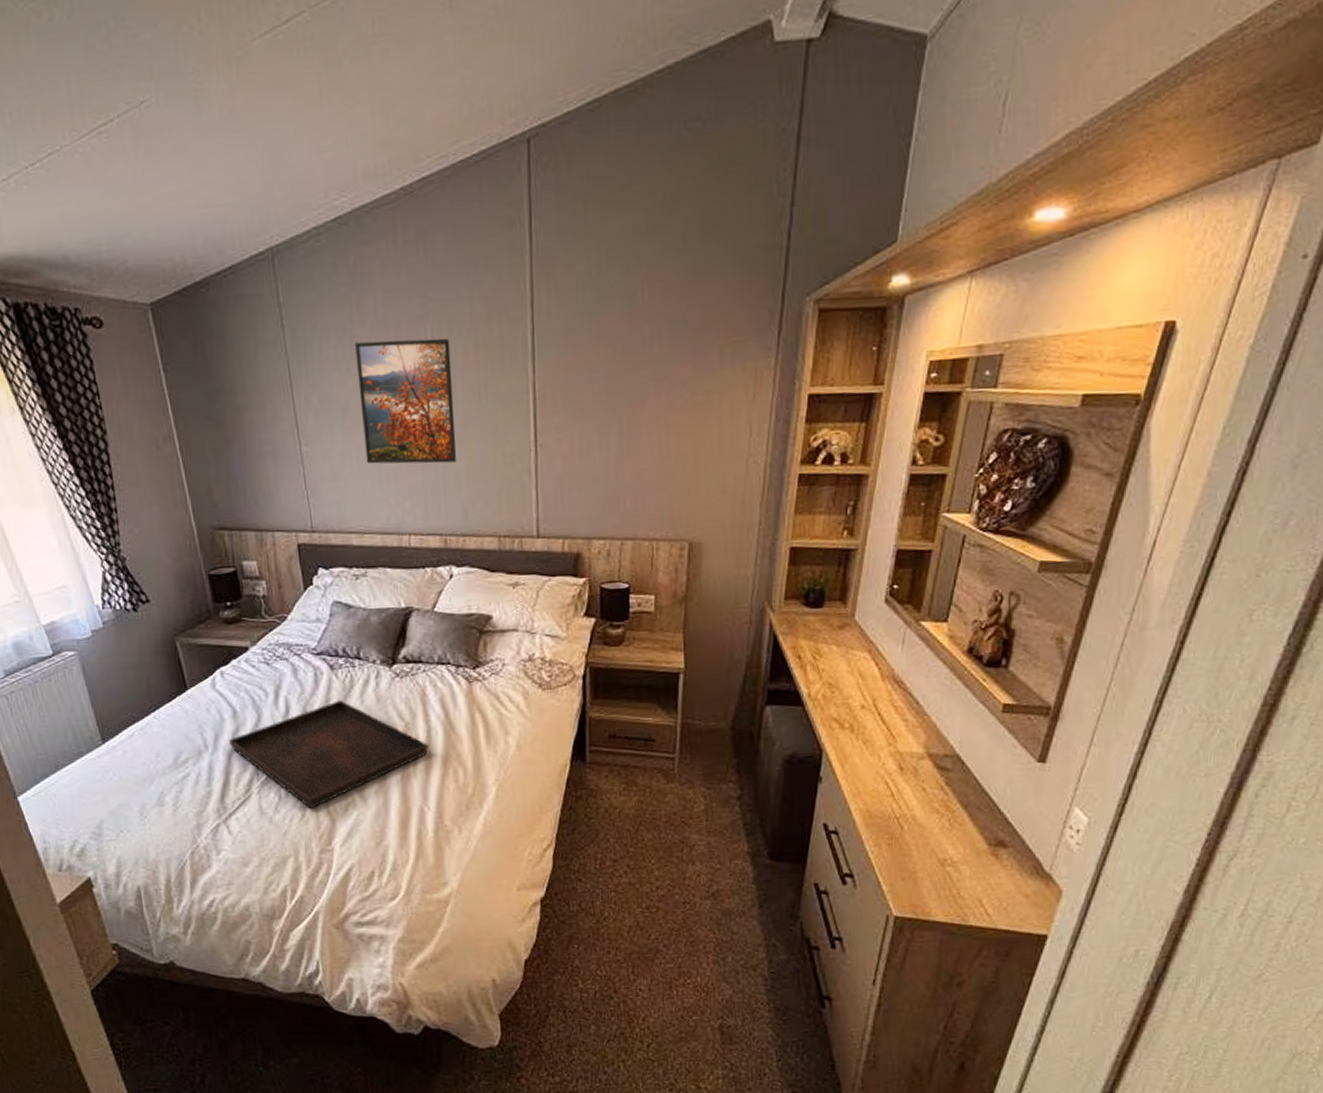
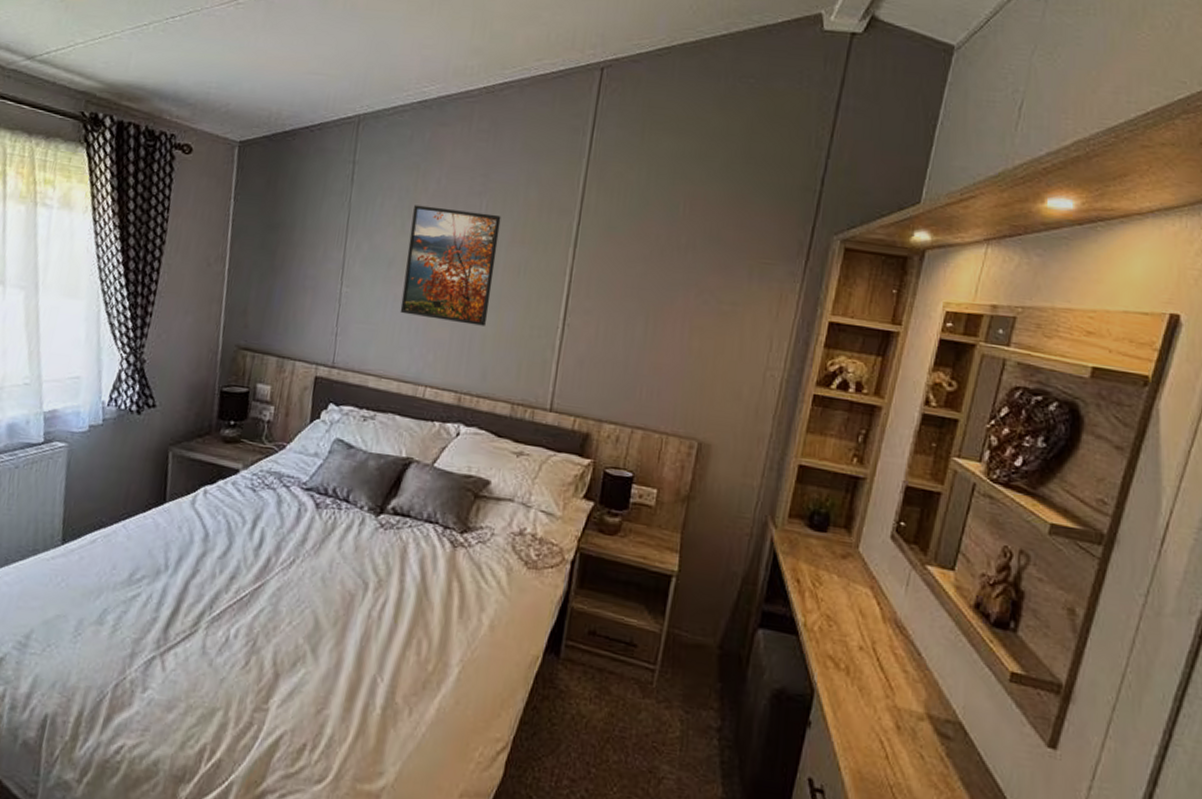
serving tray: present [229,700,429,809] -> none [191,541,398,657]

